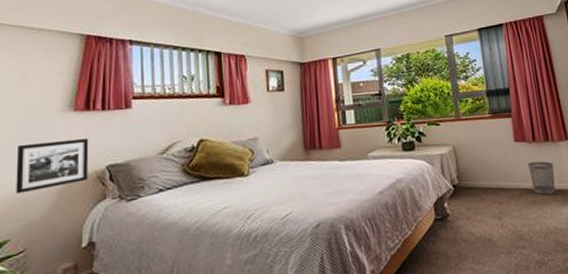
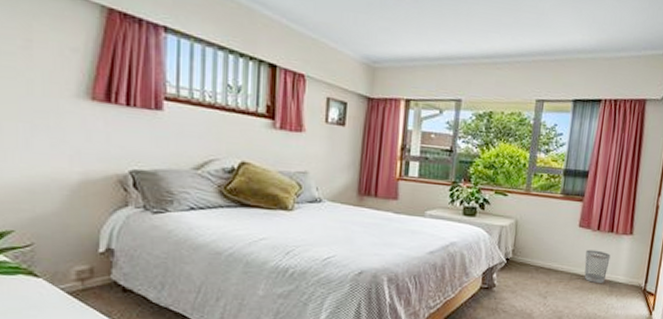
picture frame: present [16,137,89,194] -> none [19,127,109,184]

